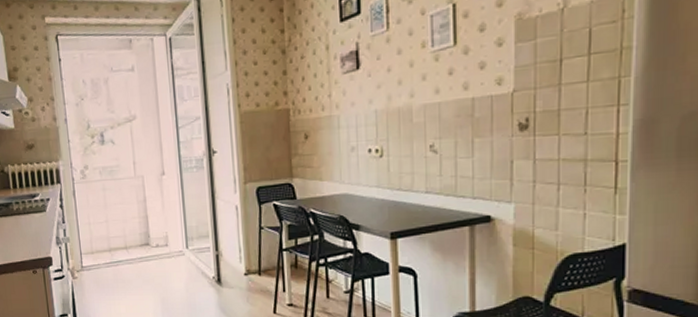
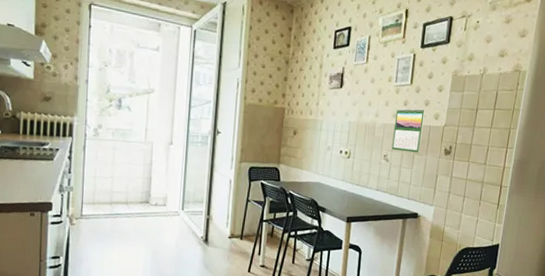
calendar: none [438,73,481,137] -> present [391,108,425,153]

